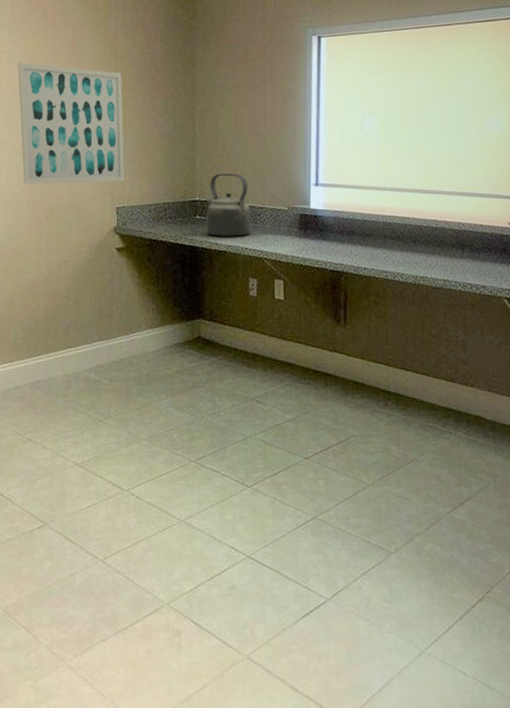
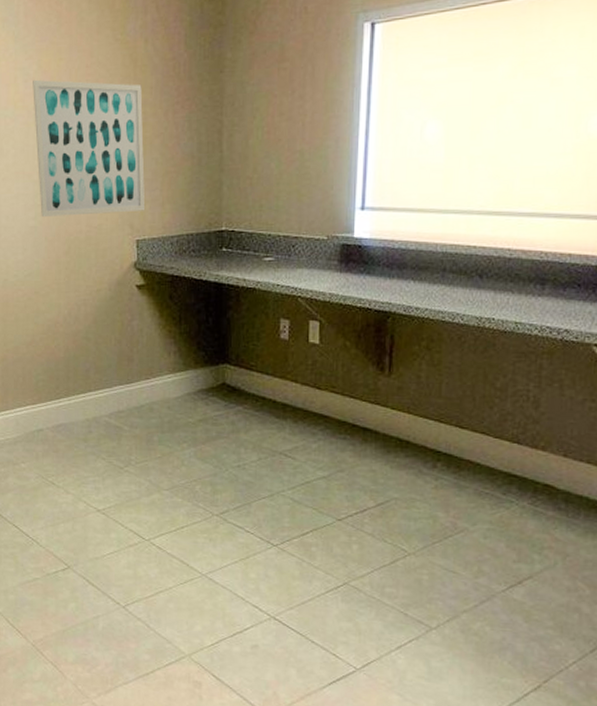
kettle: present [205,173,252,237] -> none [232,198,285,272]

